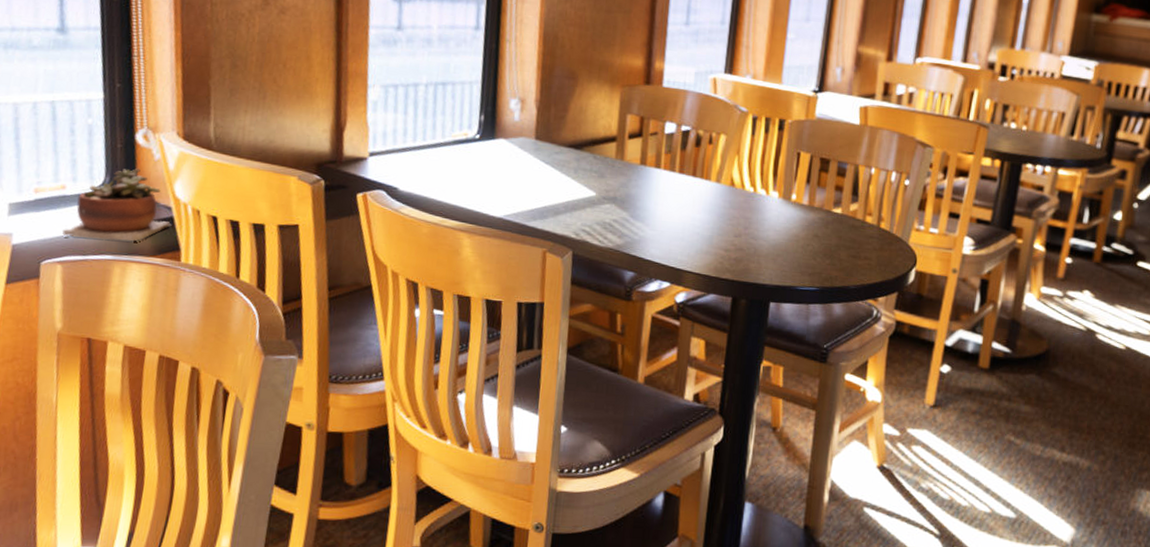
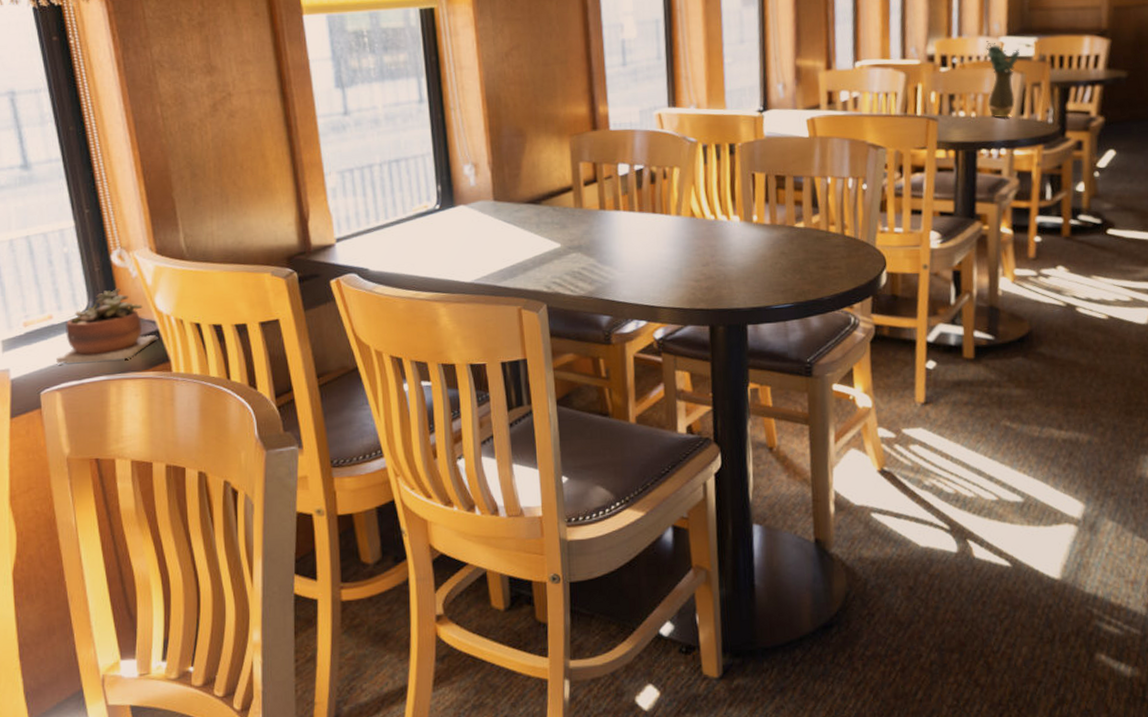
vase: none [1039,58,1079,136] -> present [986,41,1020,118]

